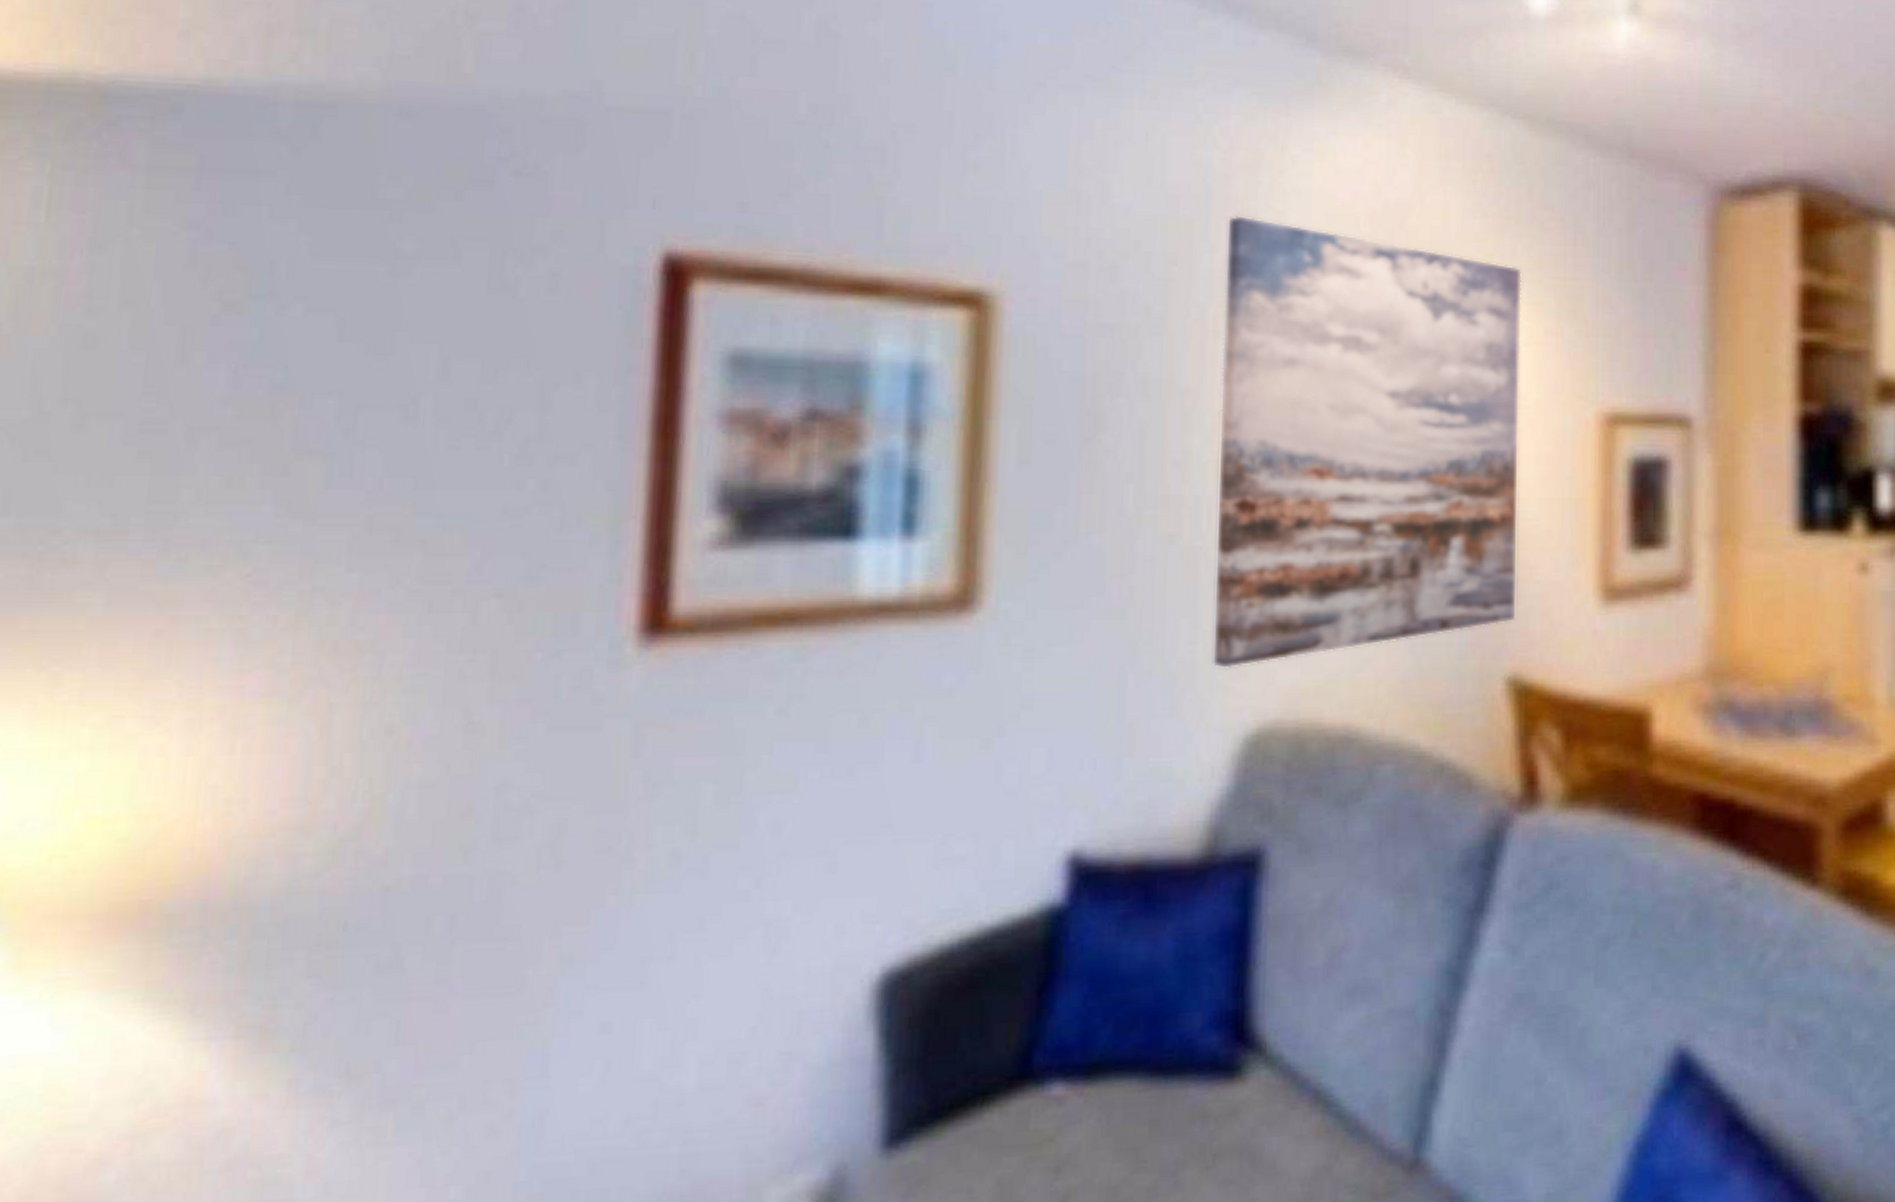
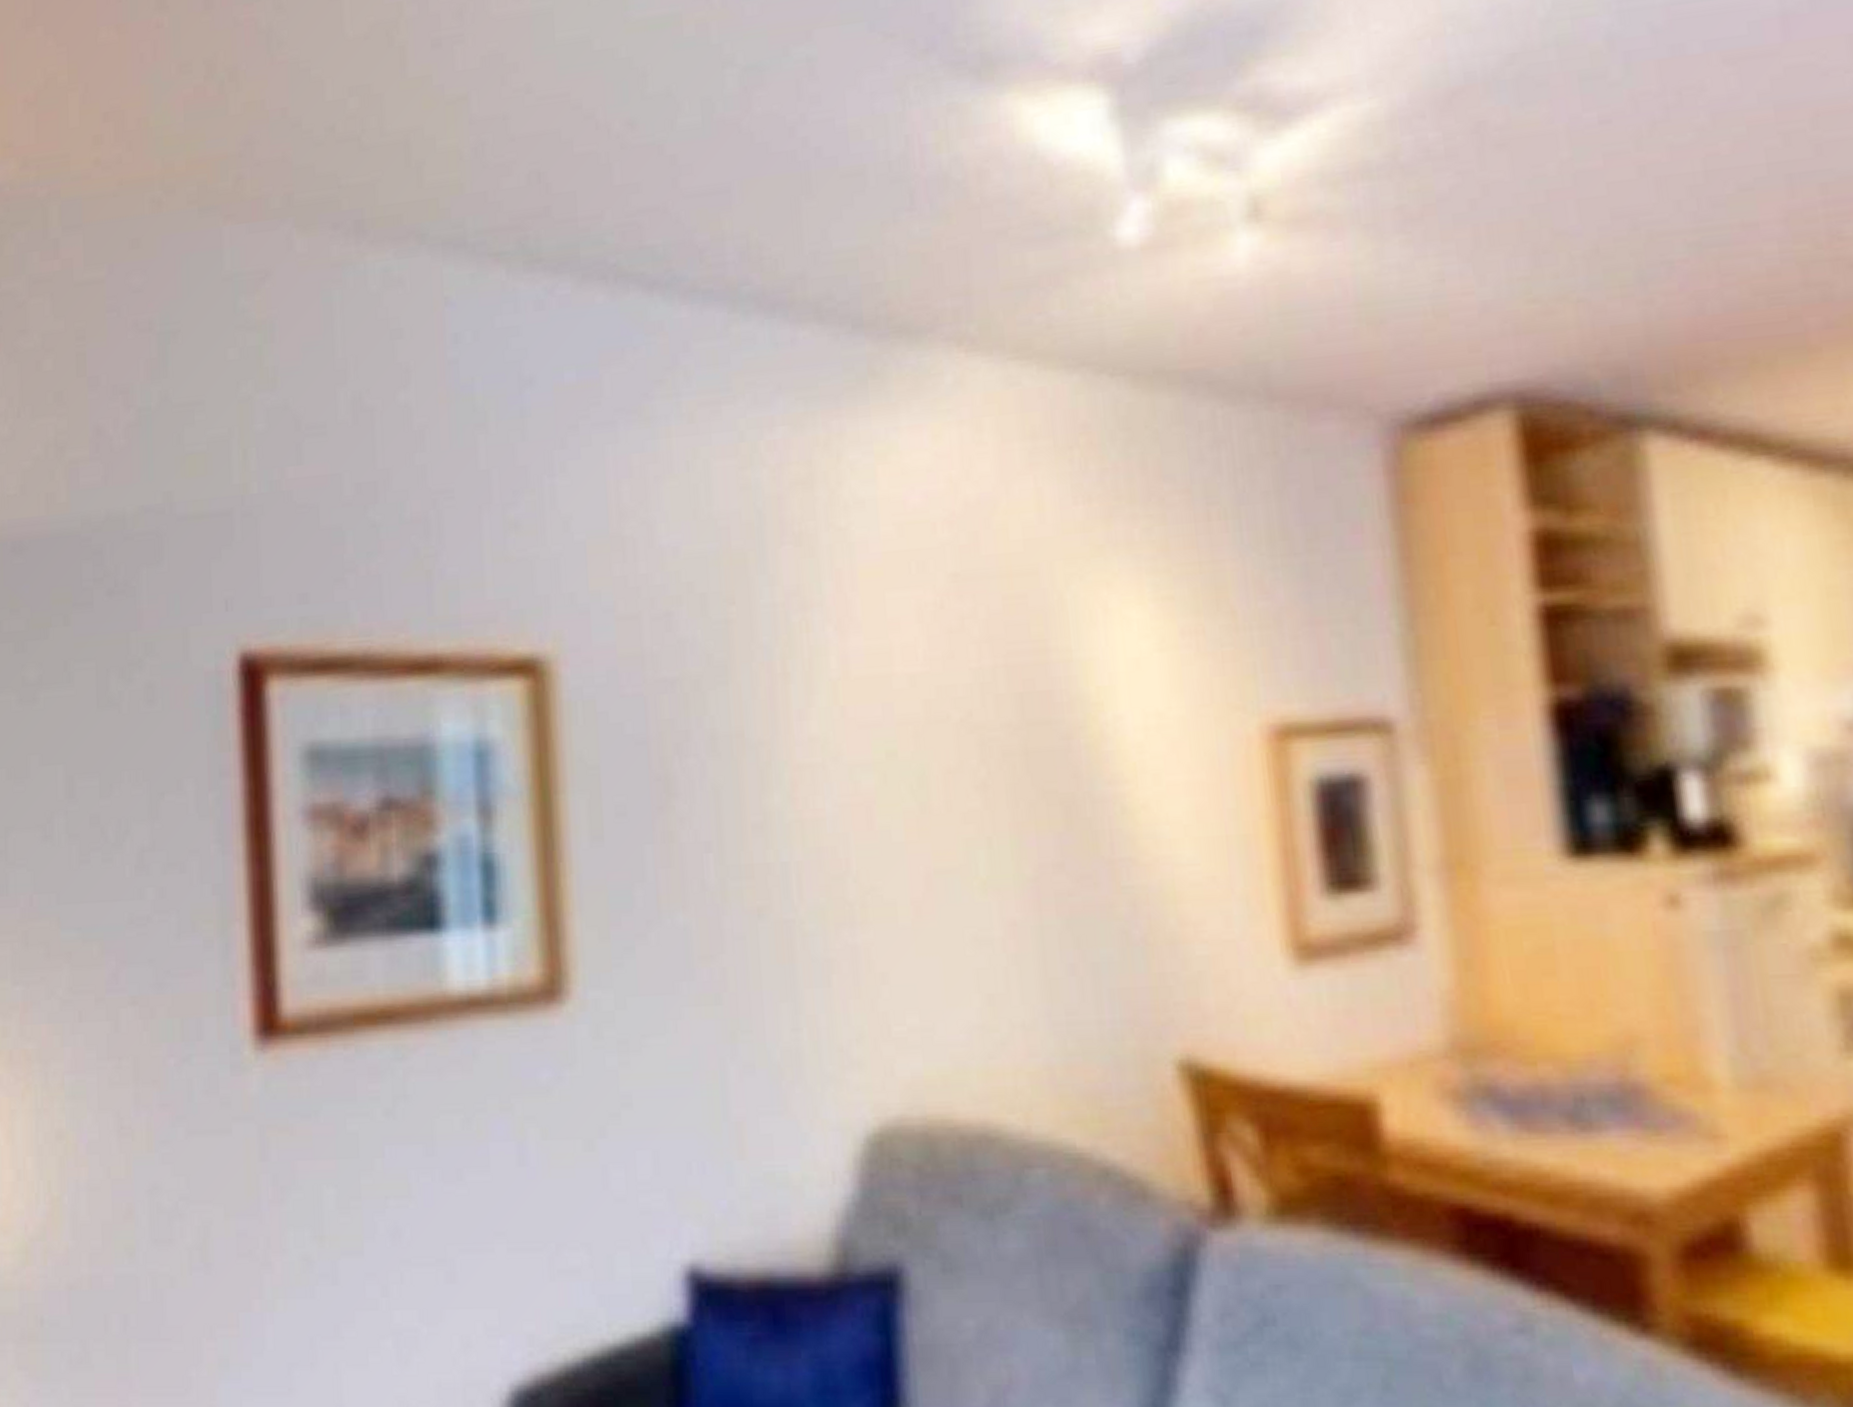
wall art: present [1212,215,1522,670] -> none [784,538,1183,1059]

